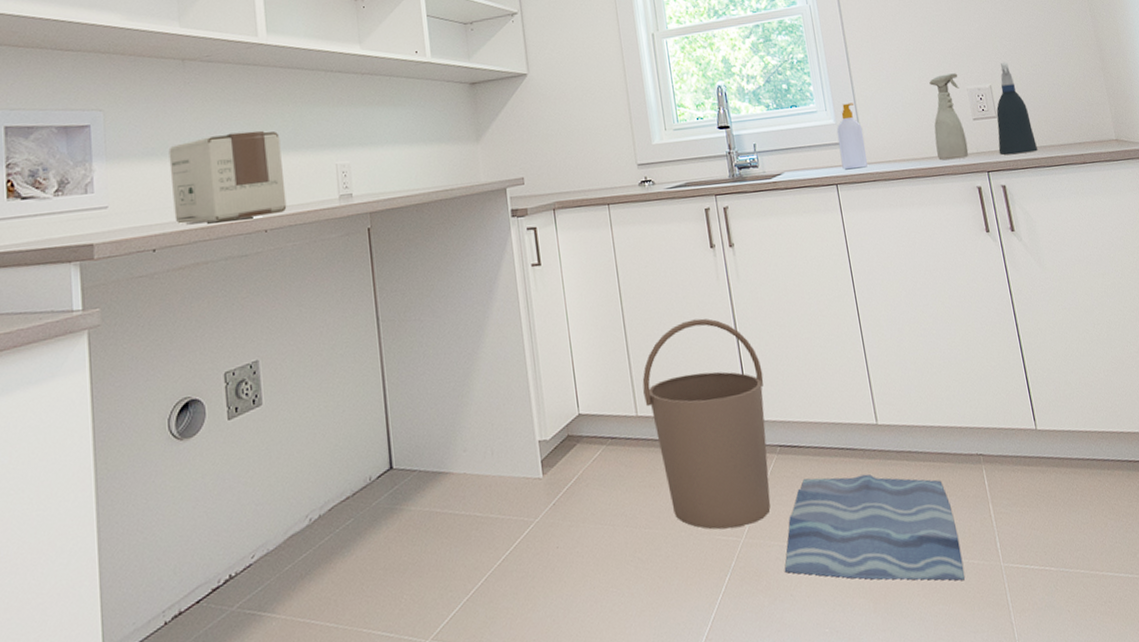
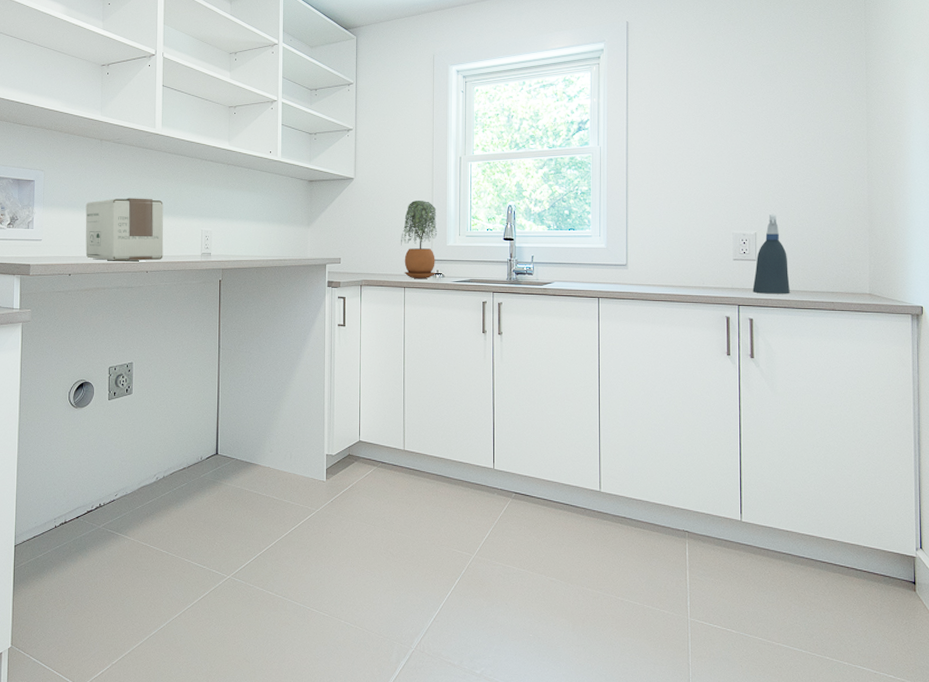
potted plant: none [595,92,643,192] -> present [401,201,438,278]
bucket: present [642,318,771,529] -> none [412,385,510,546]
bath mat: present [784,474,965,581] -> none [504,521,655,624]
soap bottle: present [836,103,867,170] -> none [606,232,630,287]
spray bottle: present [929,73,969,161] -> none [694,218,727,291]

